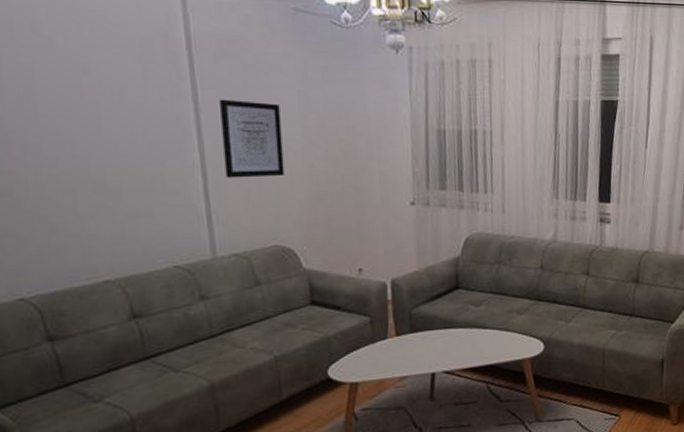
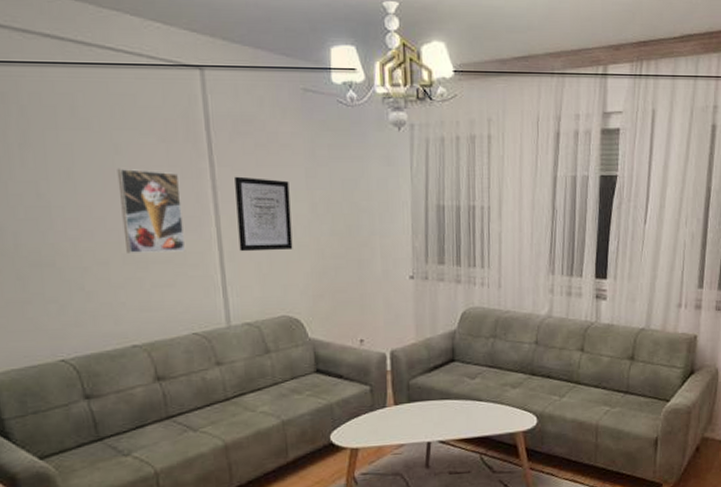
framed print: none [85,89,166,181] -> present [117,168,186,253]

